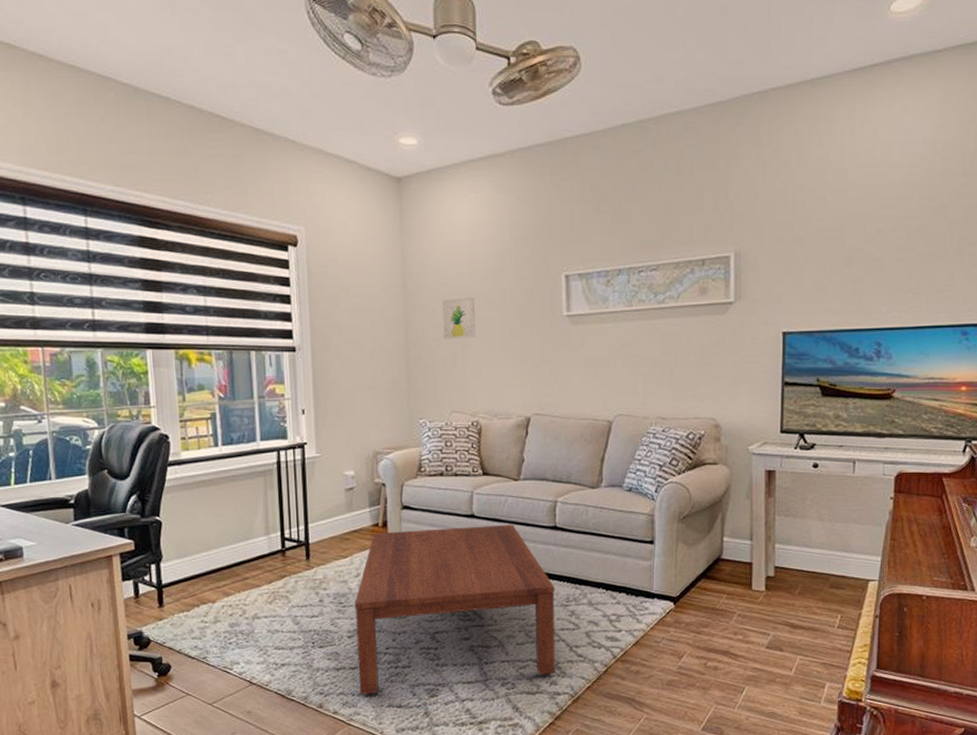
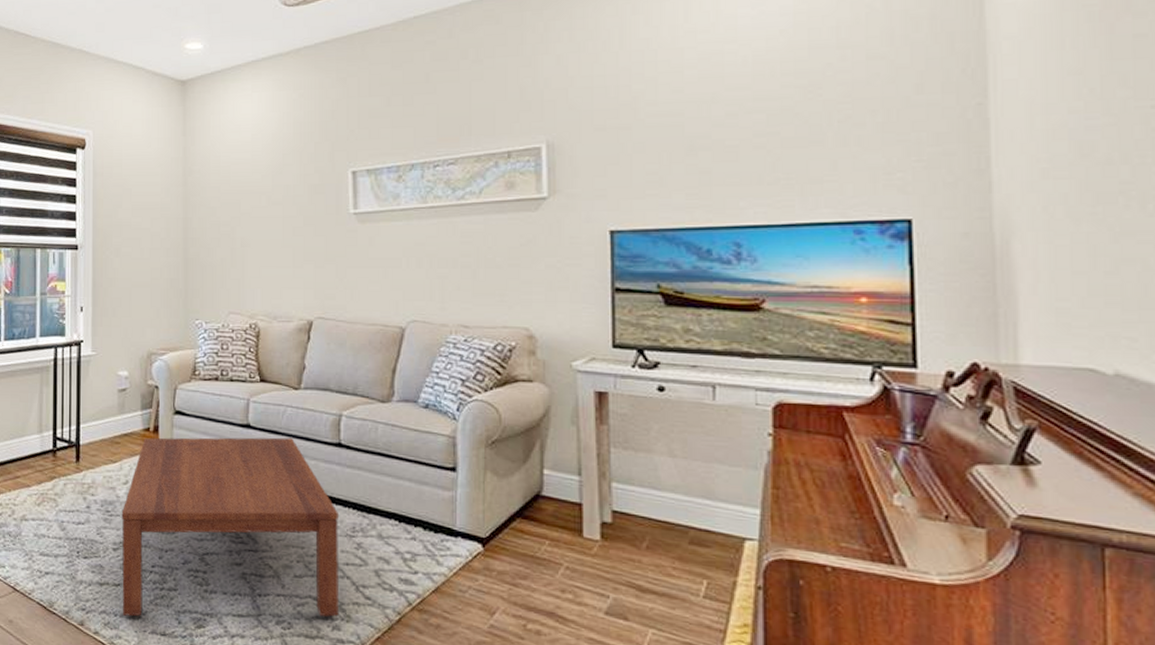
wall art: present [441,296,476,340] -> none [222,194,256,239]

